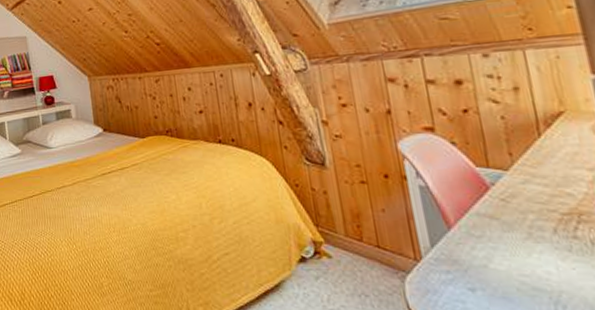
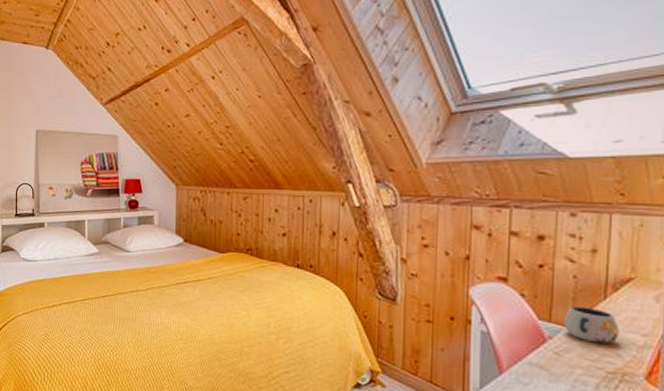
mug: none [501,147,564,184] -> present [563,306,619,344]

